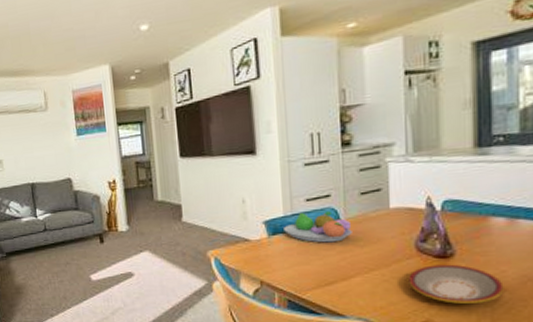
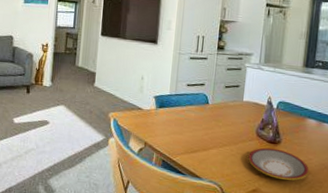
fruit bowl: present [284,211,352,243] -> none [168,93,216,121]

